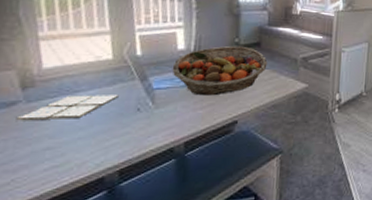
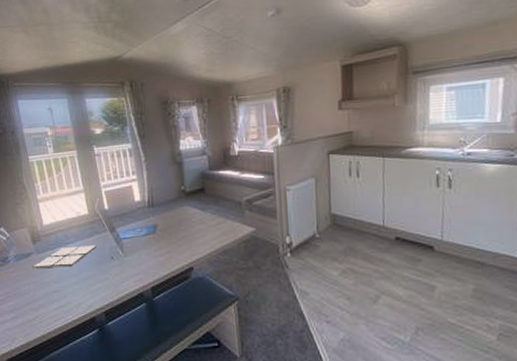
fruit basket: present [172,45,268,96] -> none [133,193,213,244]

